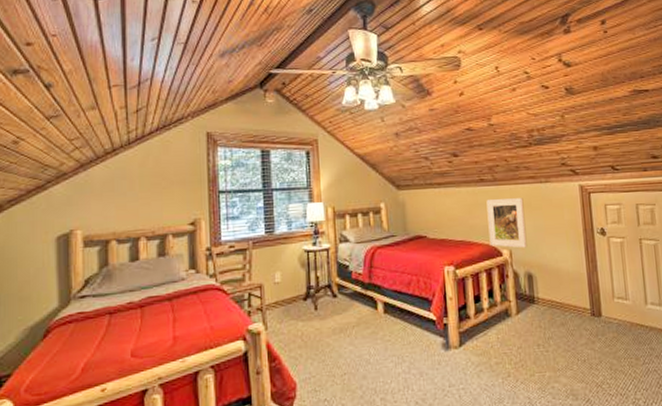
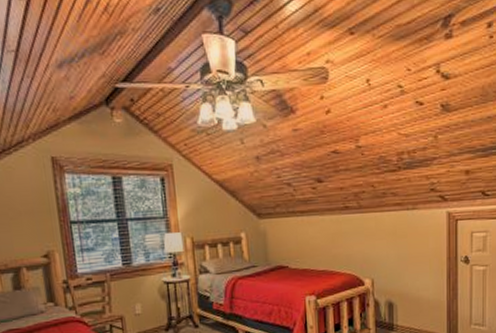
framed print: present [486,198,527,248] -> none [350,226,390,278]

